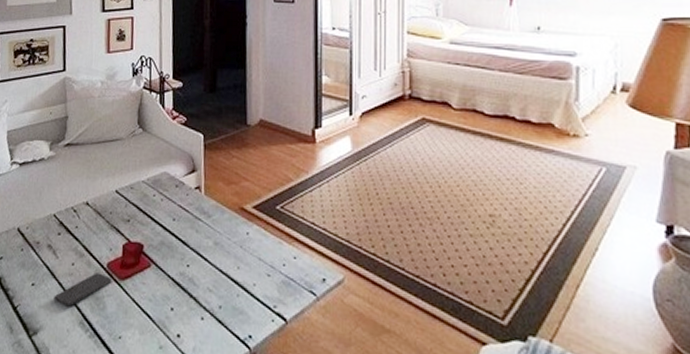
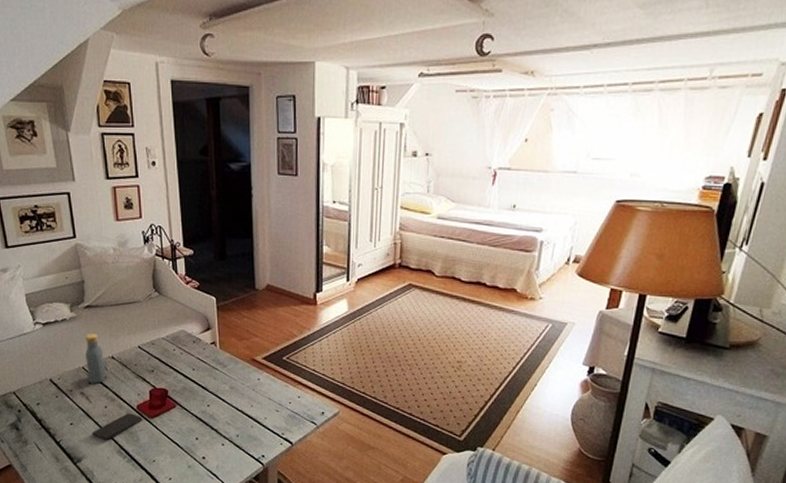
vodka: none [58,175,79,235] -> present [85,334,106,384]

